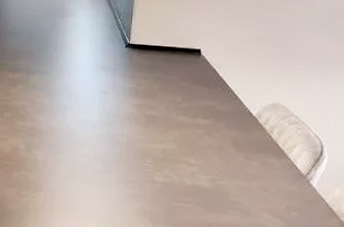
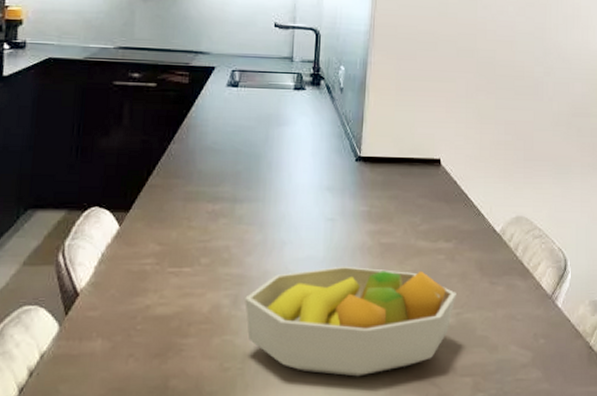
fruit bowl: none [36,129,213,218] -> present [245,266,456,377]

